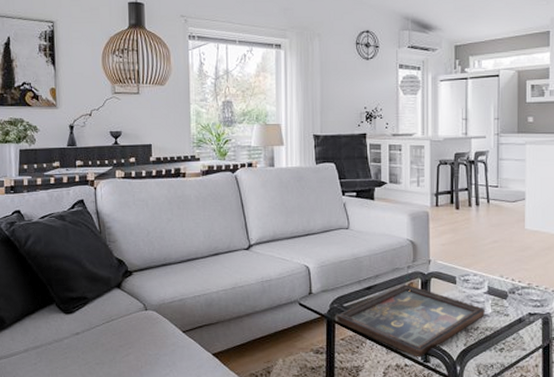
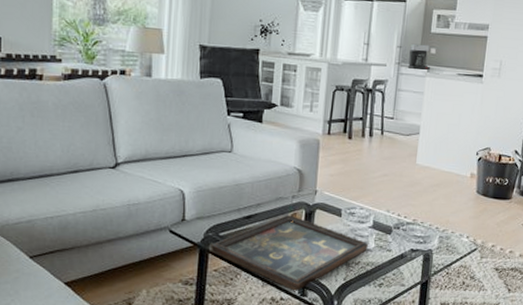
coffee maker: none [506,114,530,139] -> present [408,43,431,70]

